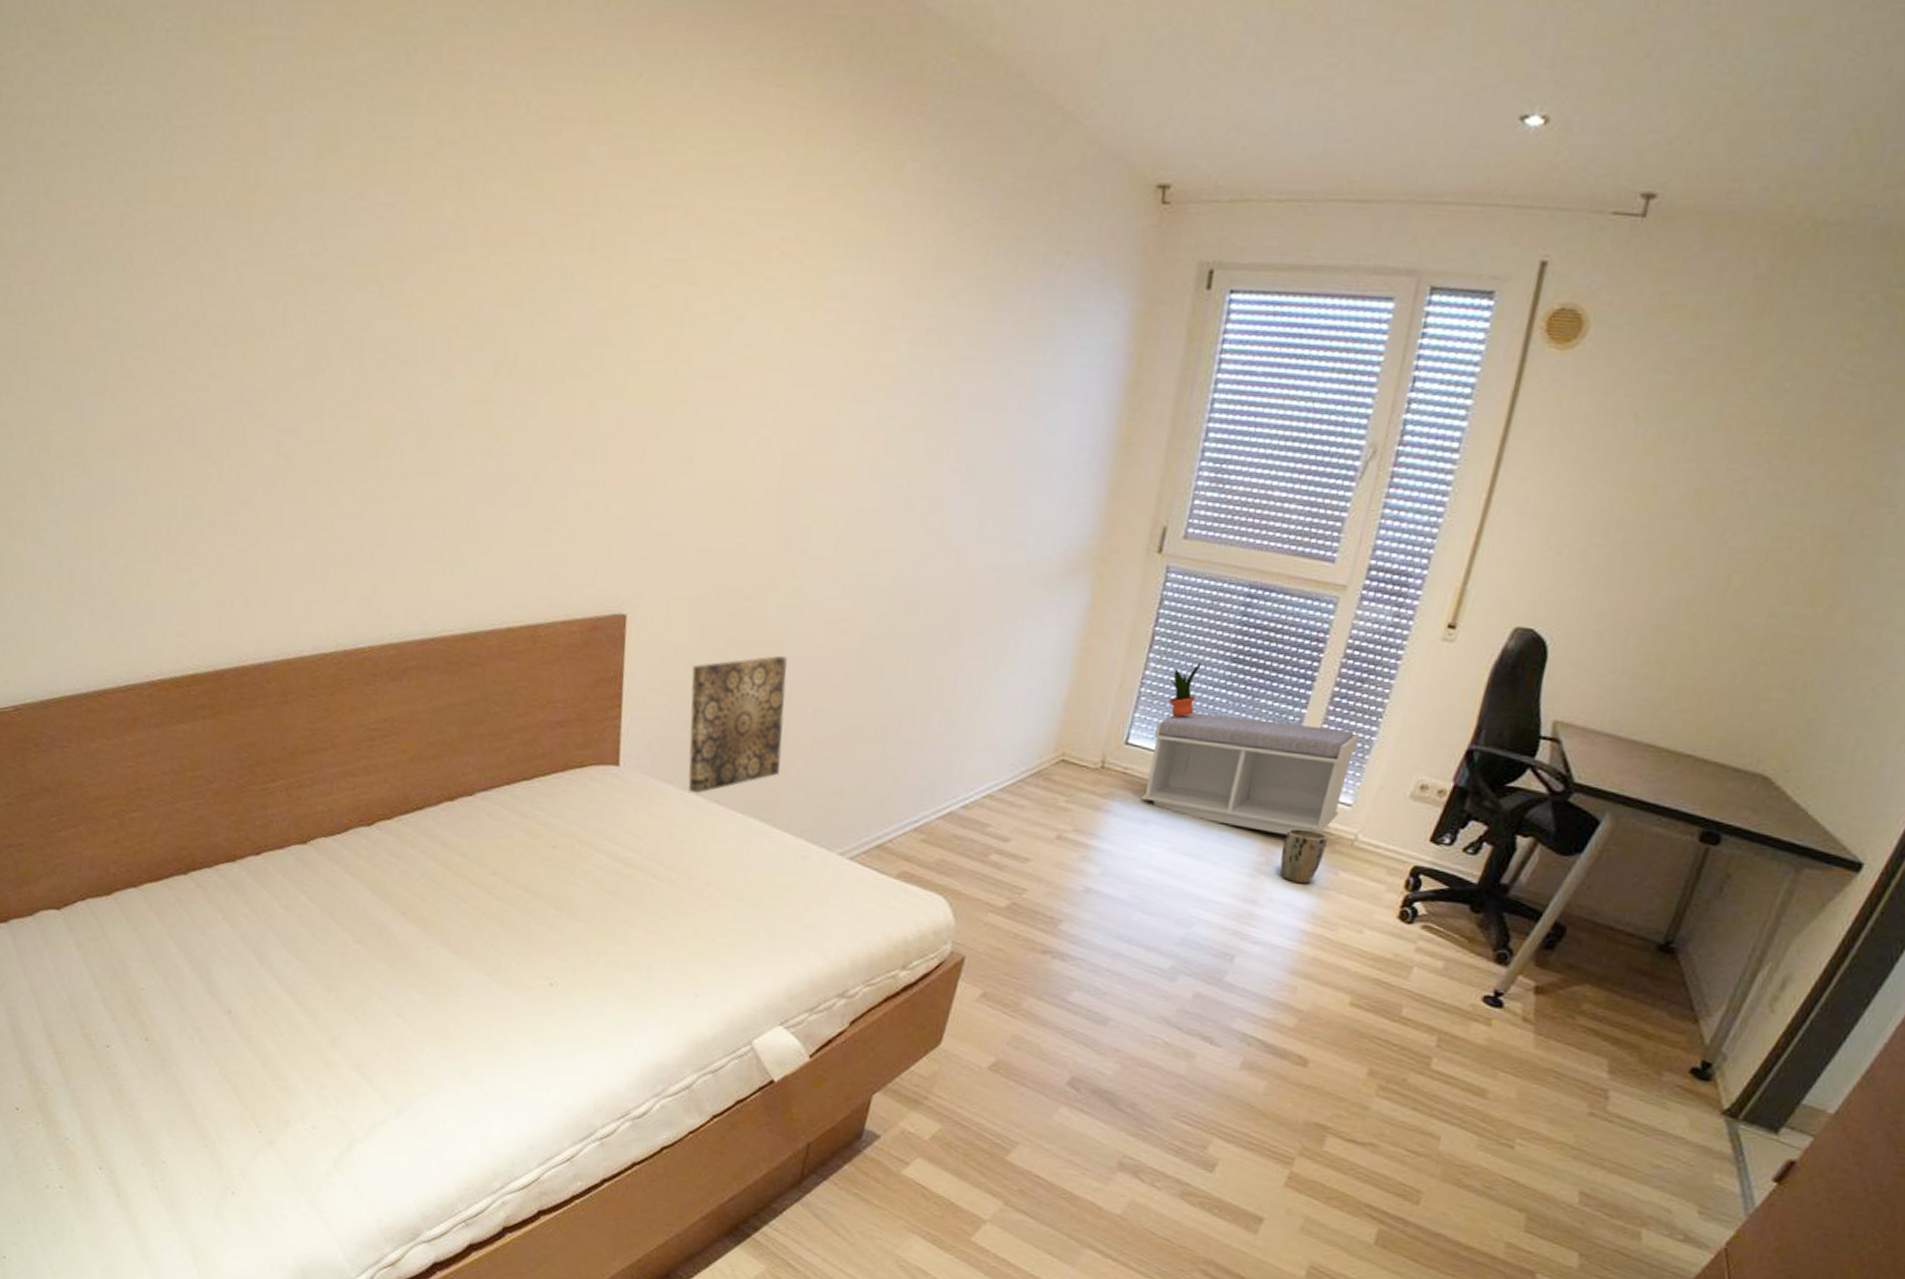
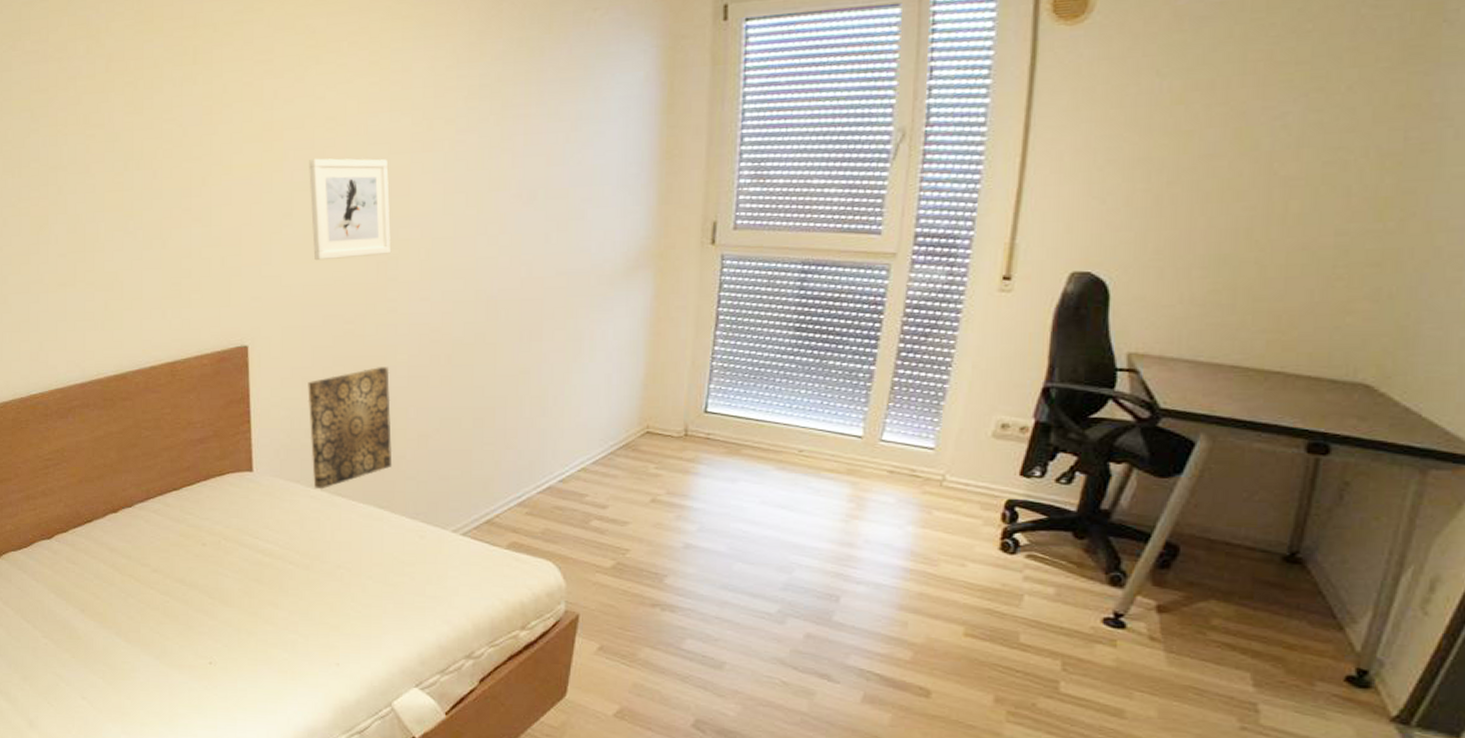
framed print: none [714,392,812,522] -> present [309,158,391,261]
bench: present [1142,712,1360,836] -> none [727,378,932,481]
potted plant: present [1169,661,1202,717] -> none [740,333,767,384]
plant pot: present [1280,828,1327,883] -> none [871,474,915,524]

